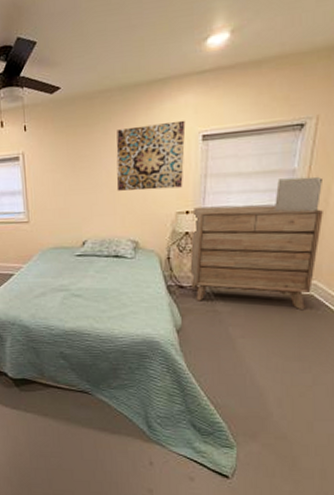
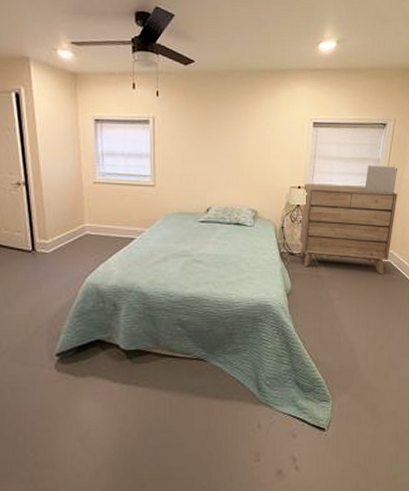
wall art: present [116,120,186,191] -> none [241,107,301,165]

